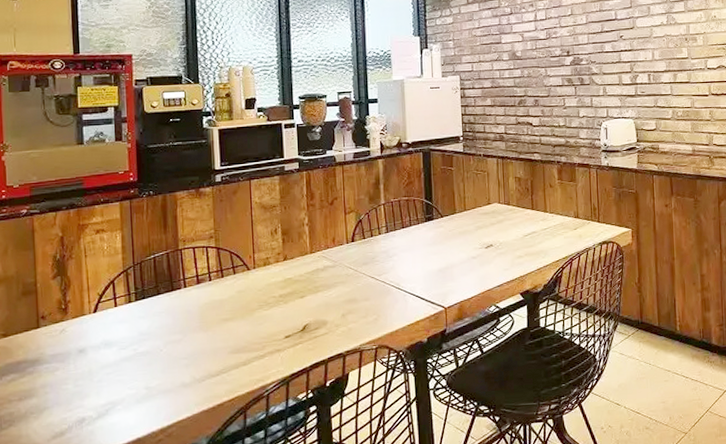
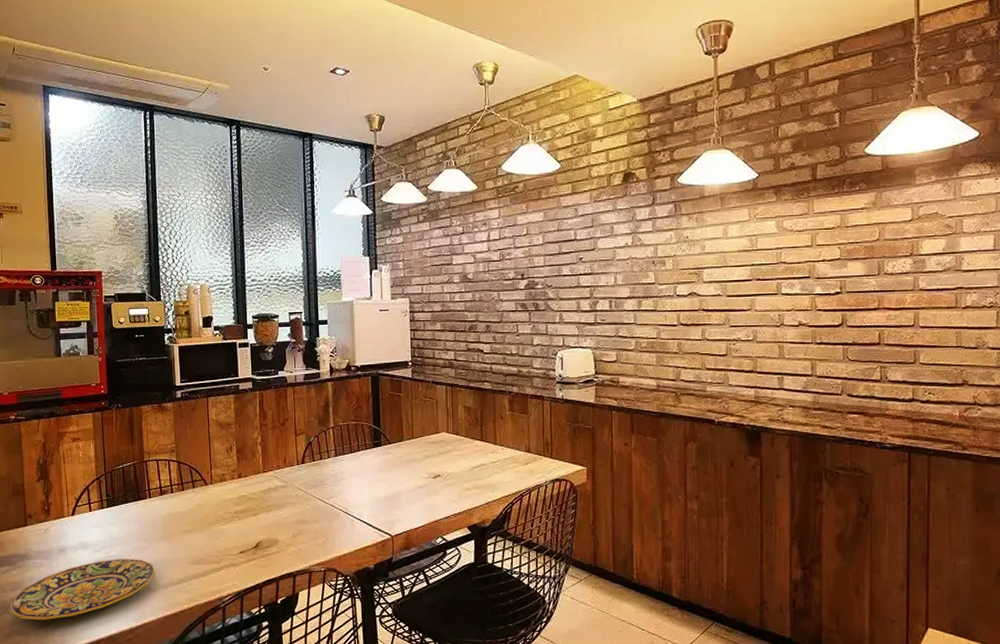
plate: none [15,353,192,431] -> present [9,558,156,621]

